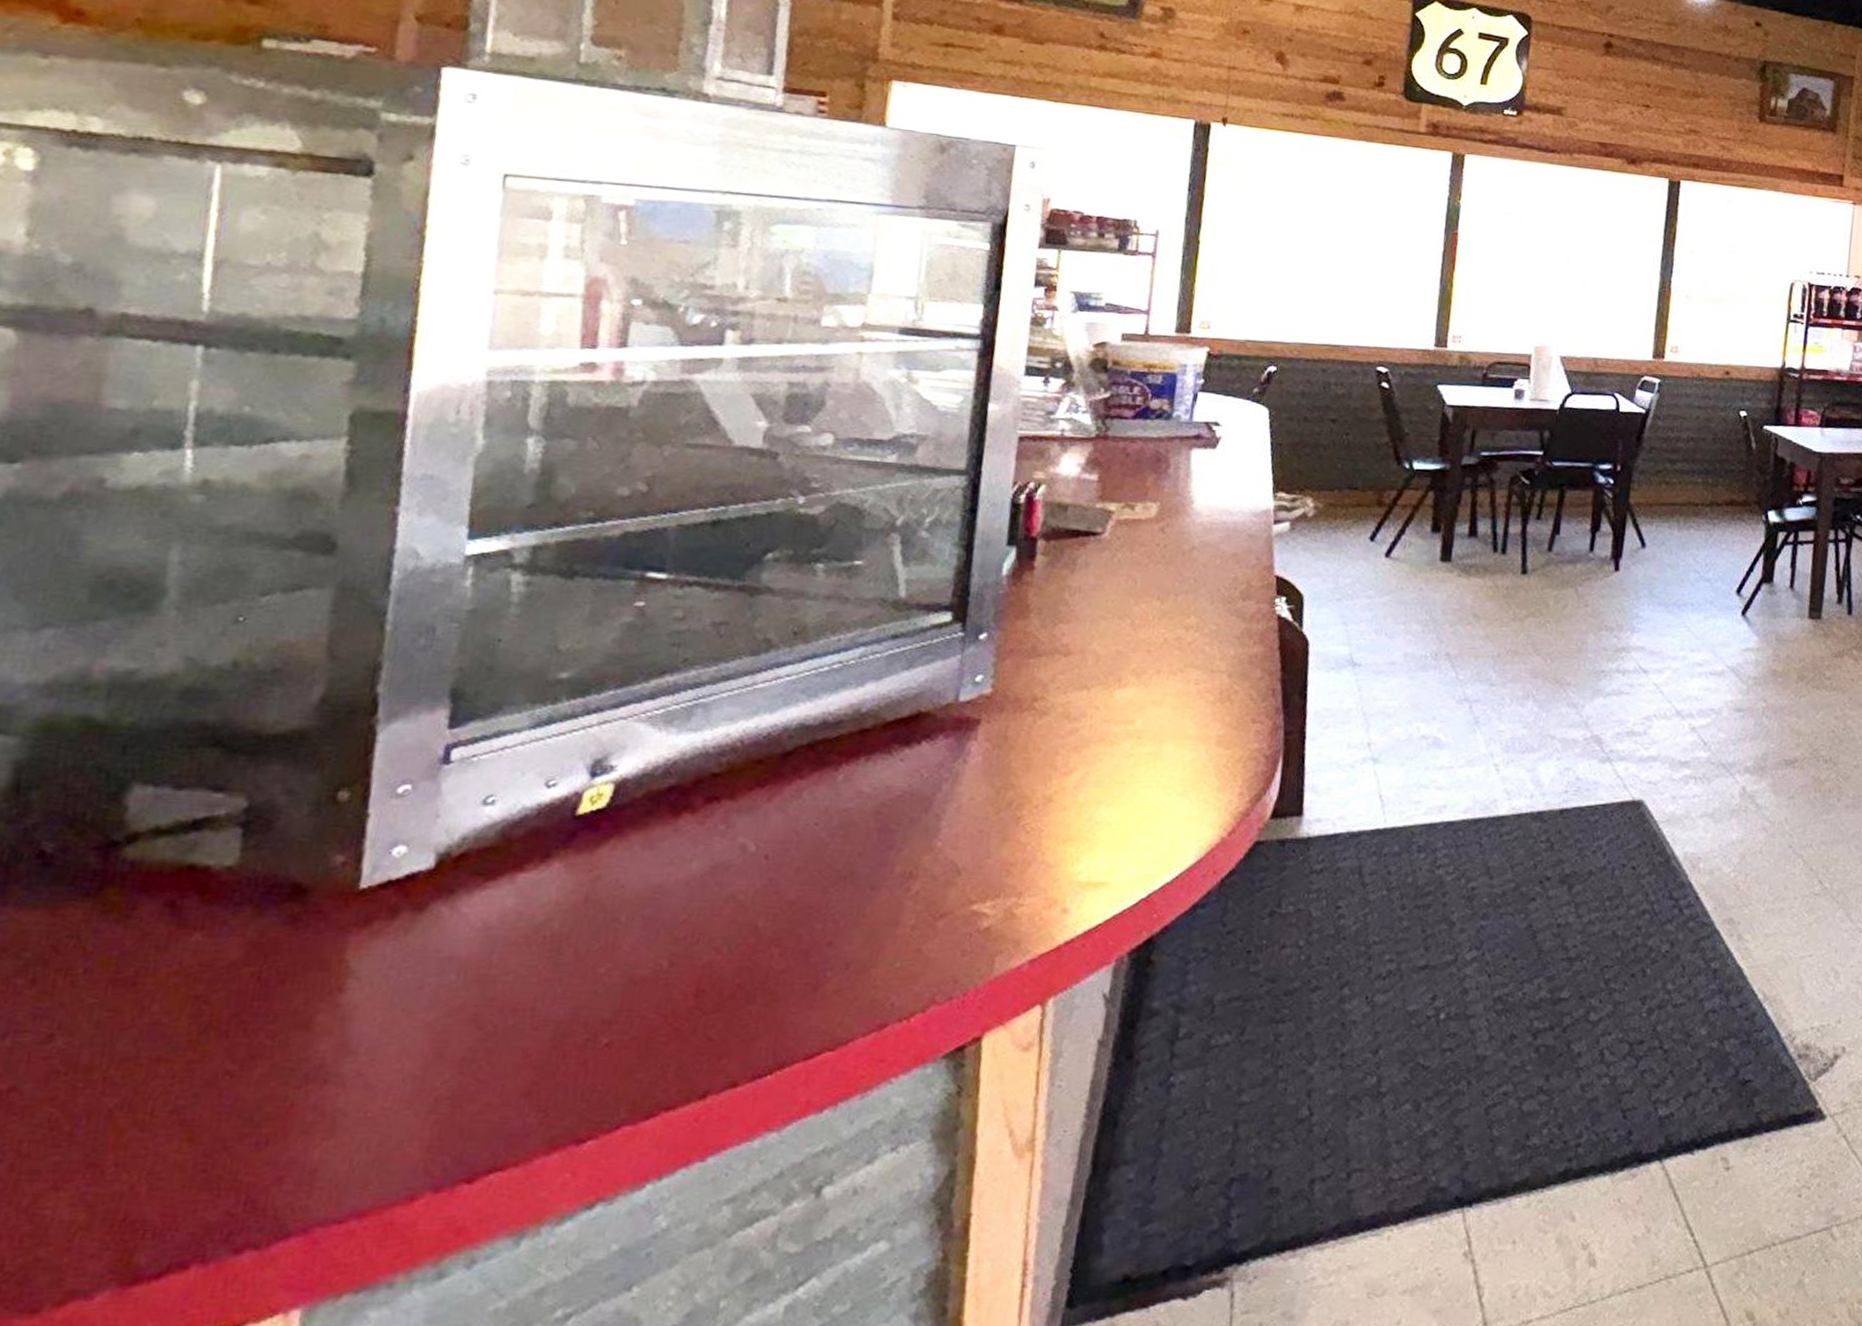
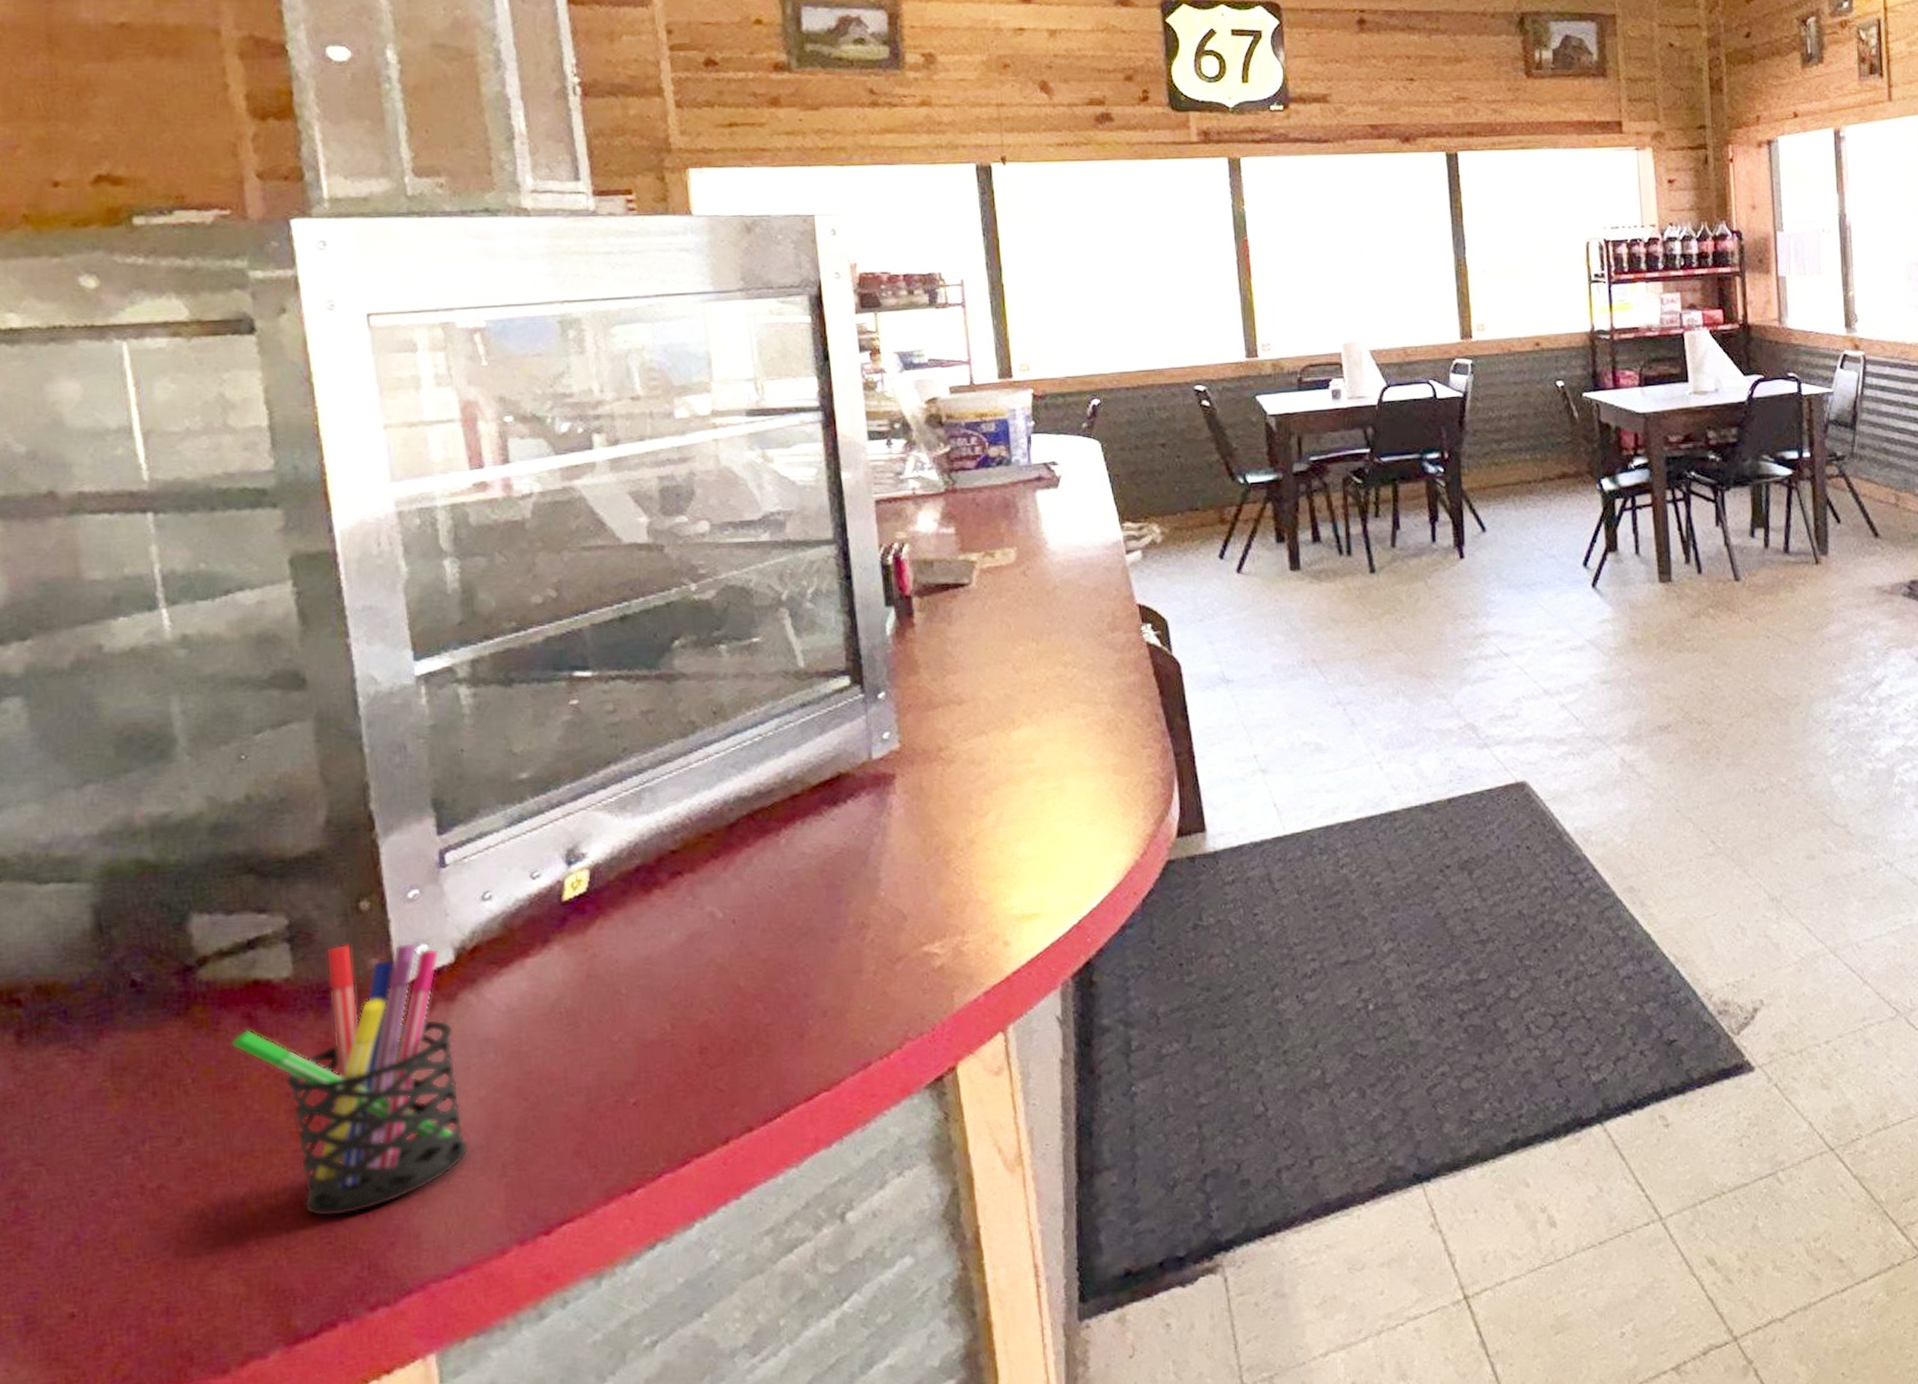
pen holder: none [142,835,420,1141] -> present [231,942,470,1217]

